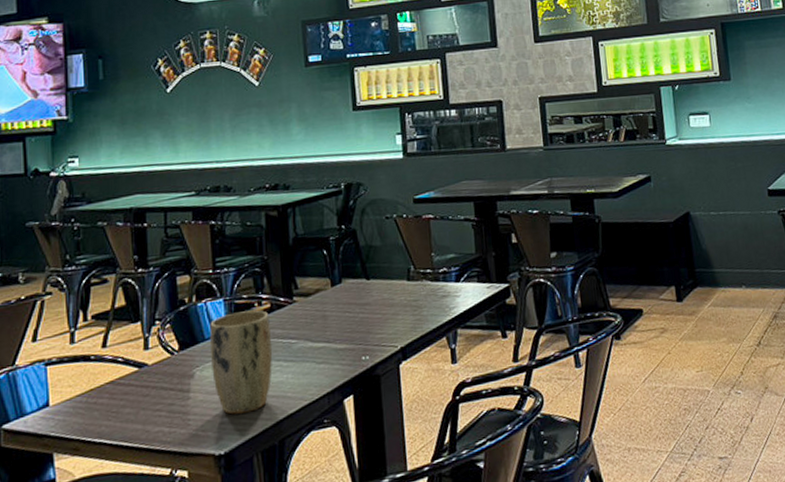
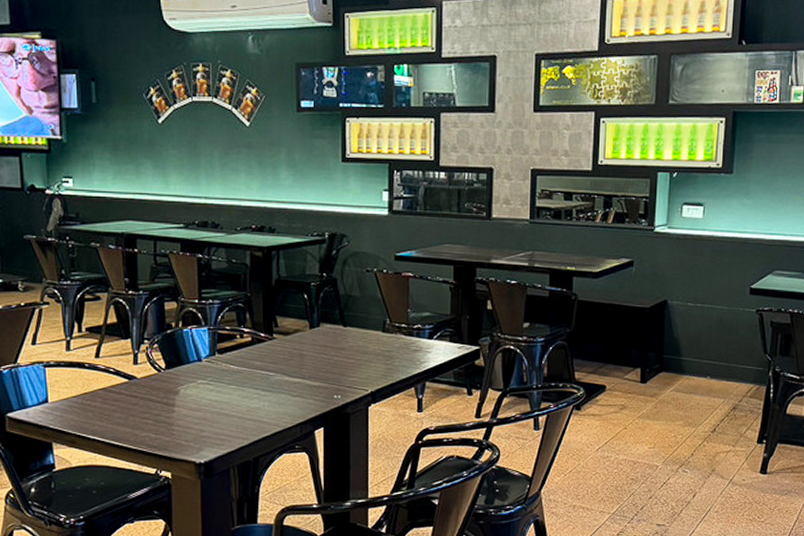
plant pot: present [210,310,273,415] -> none [194,341,252,430]

